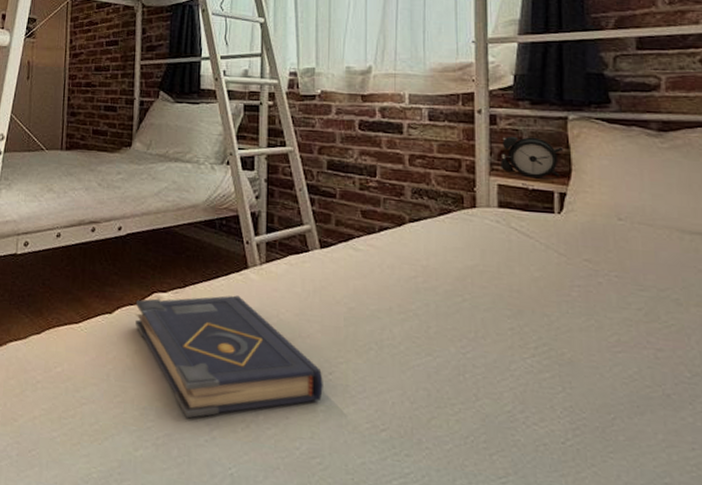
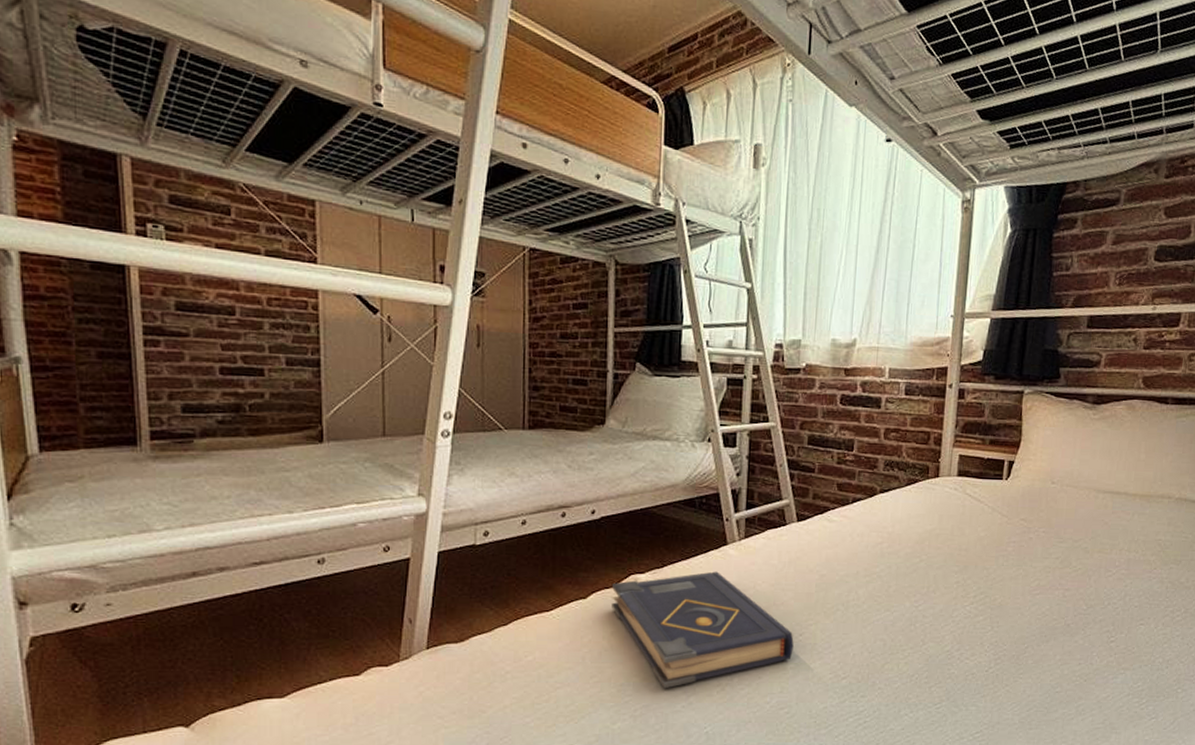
alarm clock: present [499,136,563,179] -> none [962,409,1016,449]

